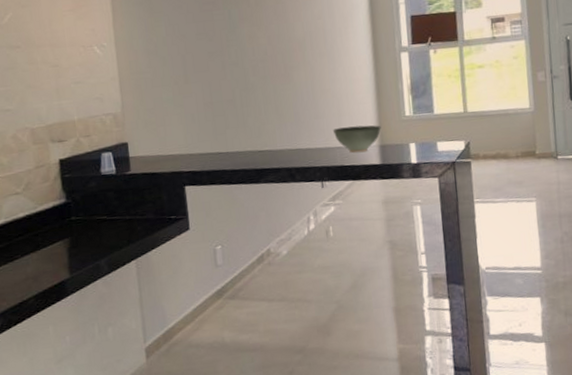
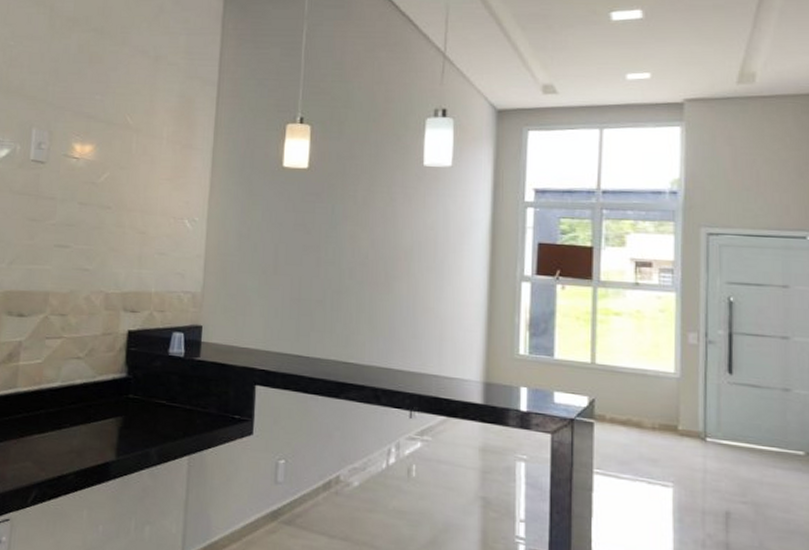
bowl: present [332,125,381,154] -> none [431,353,488,387]

